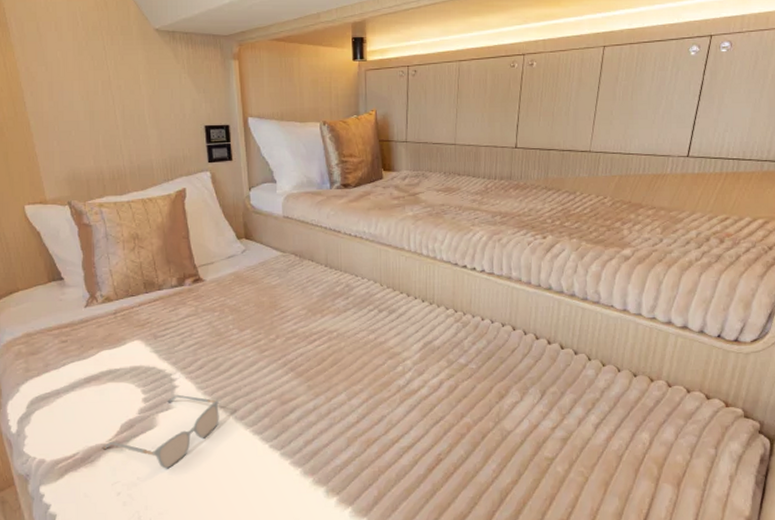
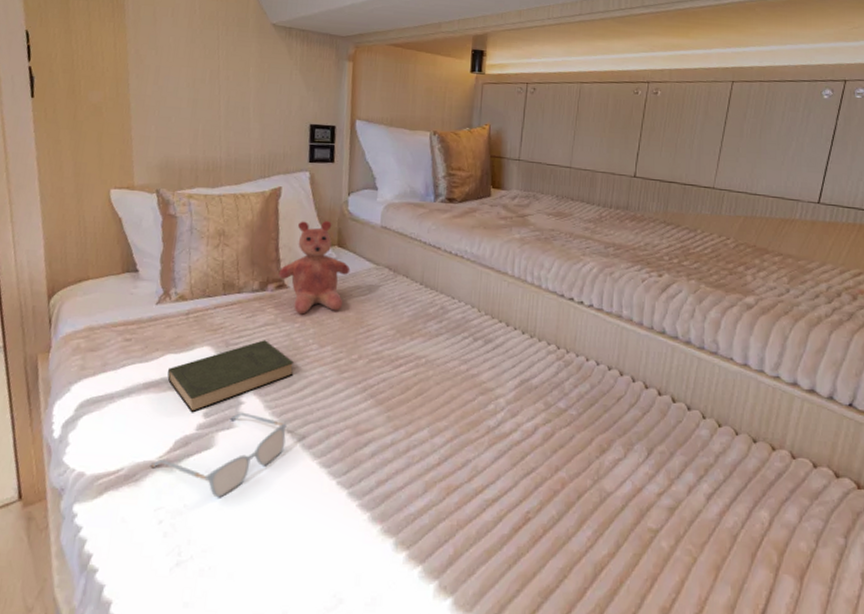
book: none [105,330,219,400] -> present [167,340,294,413]
teddy bear: none [193,215,260,304] -> present [278,220,351,315]

